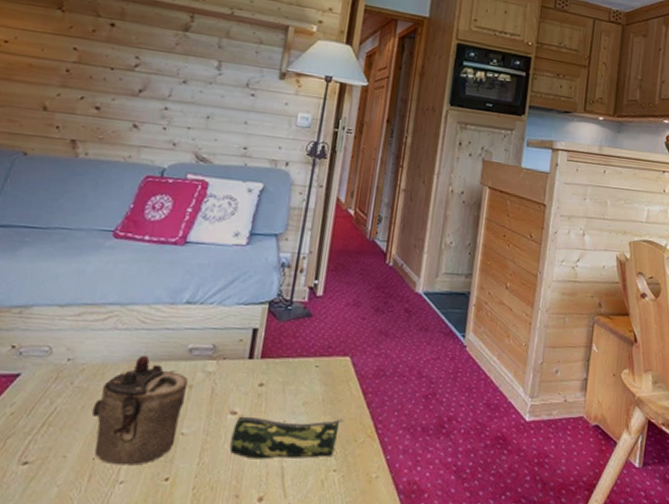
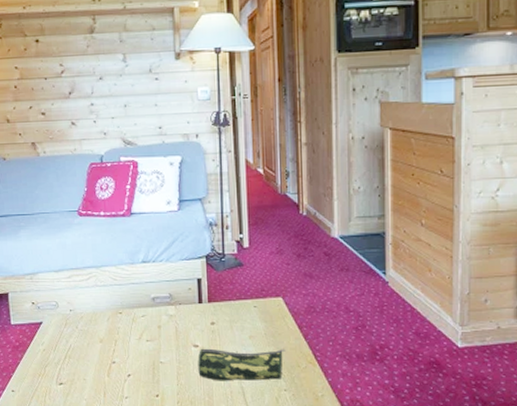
teapot: present [91,355,189,466] -> none [94,305,157,386]

